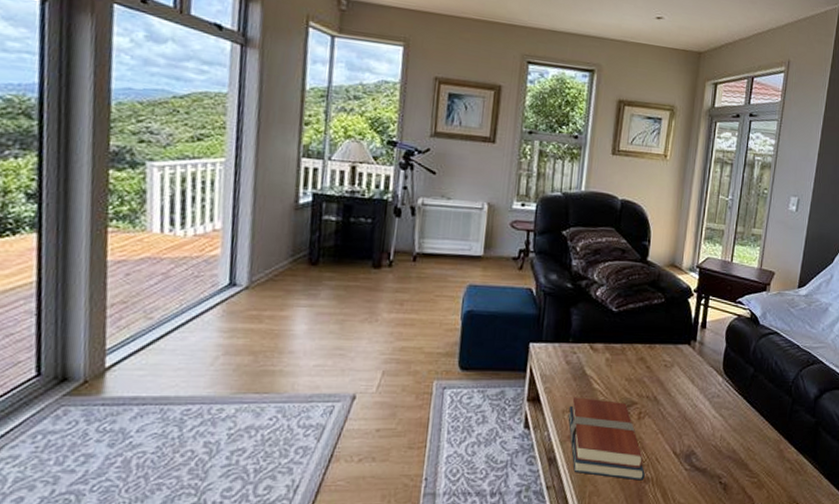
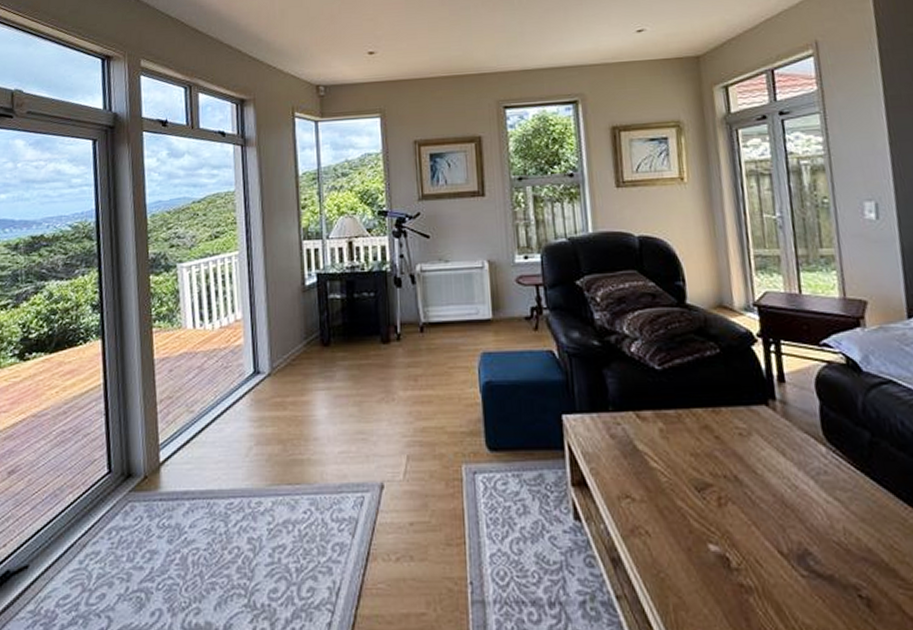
books: present [568,397,645,481] -> none [624,479,745,591]

